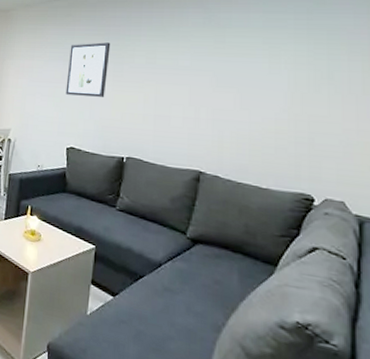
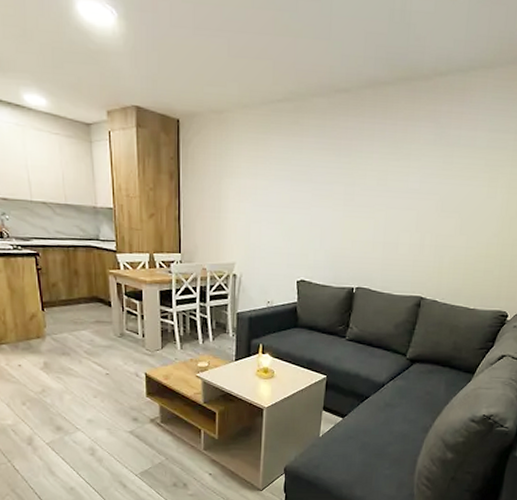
wall art: present [65,42,111,97] -> none [294,159,342,224]

